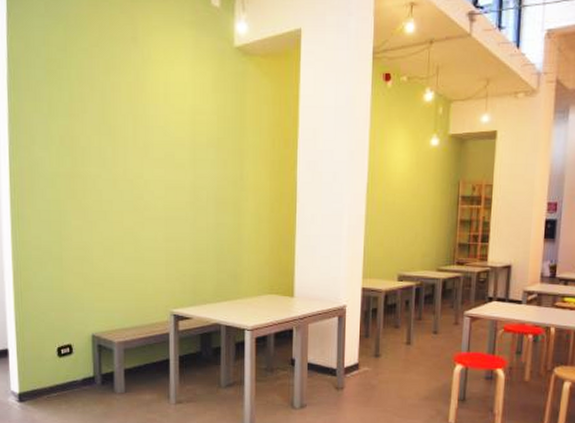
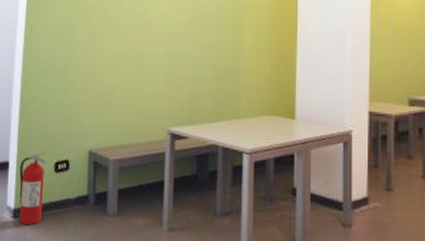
fire extinguisher: none [20,338,49,408] -> present [19,152,47,225]

